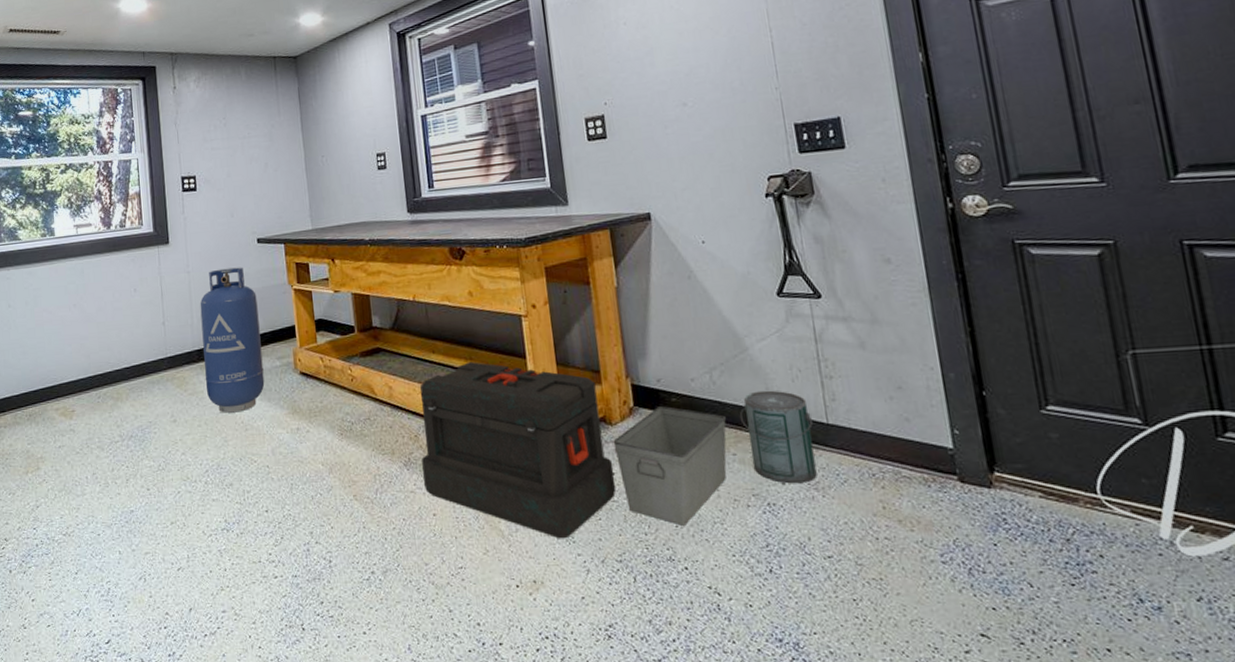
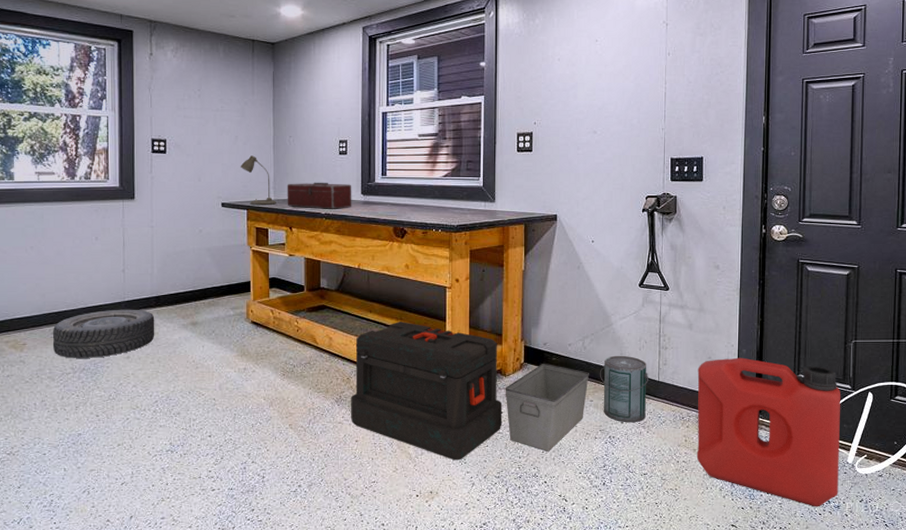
car tire: none [99,365,200,425] -> present [52,309,155,358]
gas cylinder: present [200,267,265,413] -> none [161,226,218,353]
desk lamp: none [273,182,315,238] -> present [240,155,276,206]
toolbox: none [324,202,399,236] -> present [287,182,352,209]
fuel can: none [883,384,1155,609] -> present [696,357,841,507]

